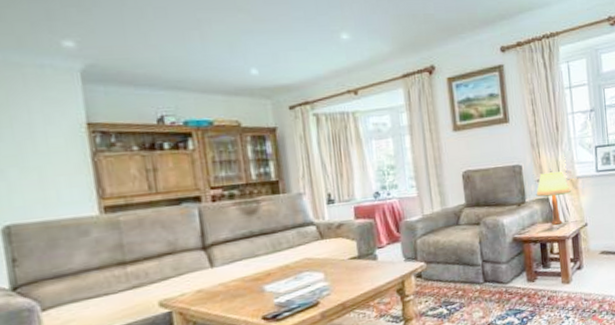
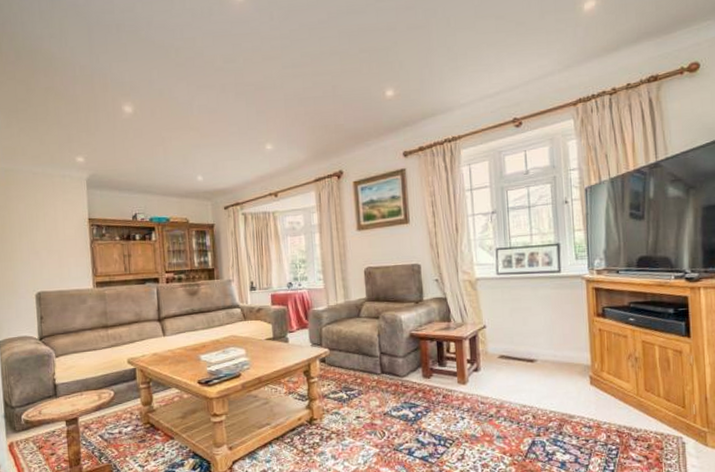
table lamp: present [536,171,571,226] -> none [434,271,469,326]

